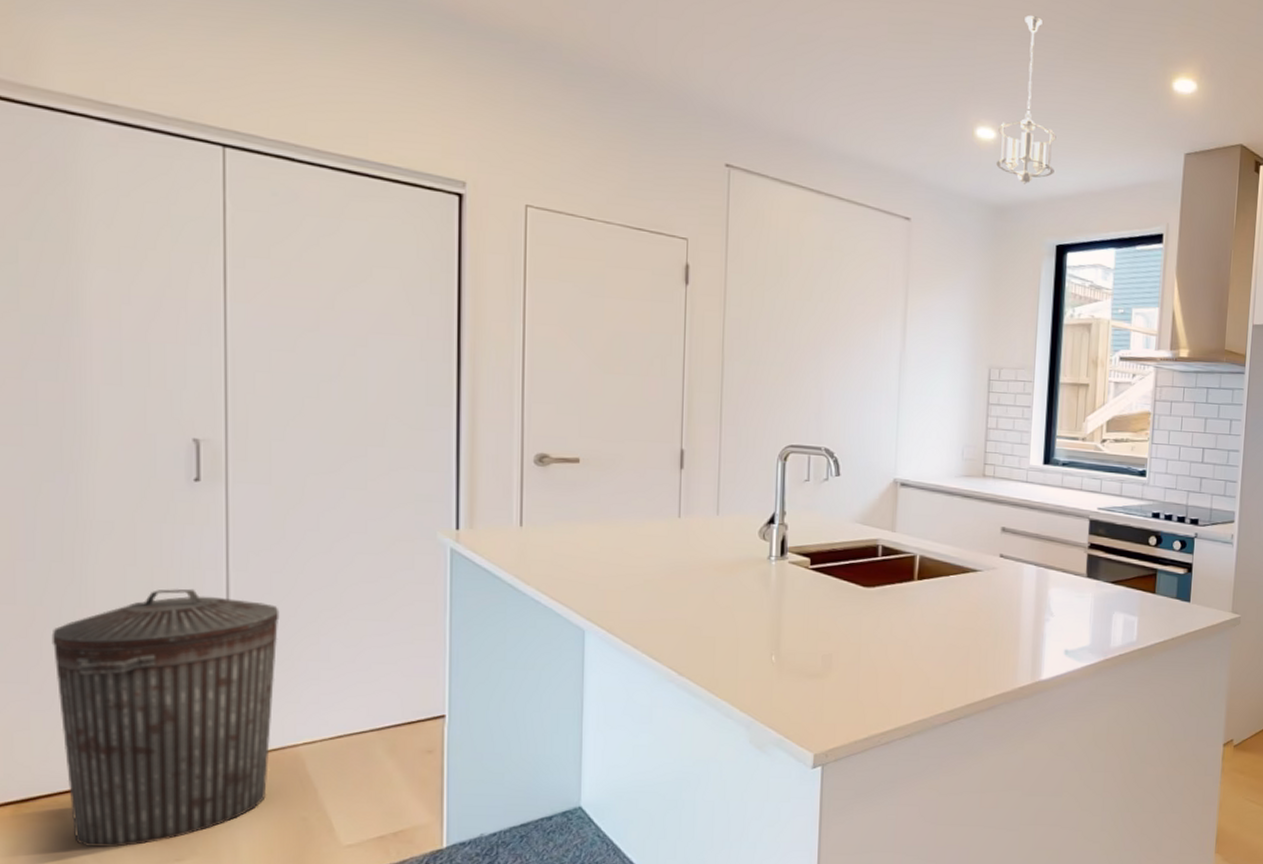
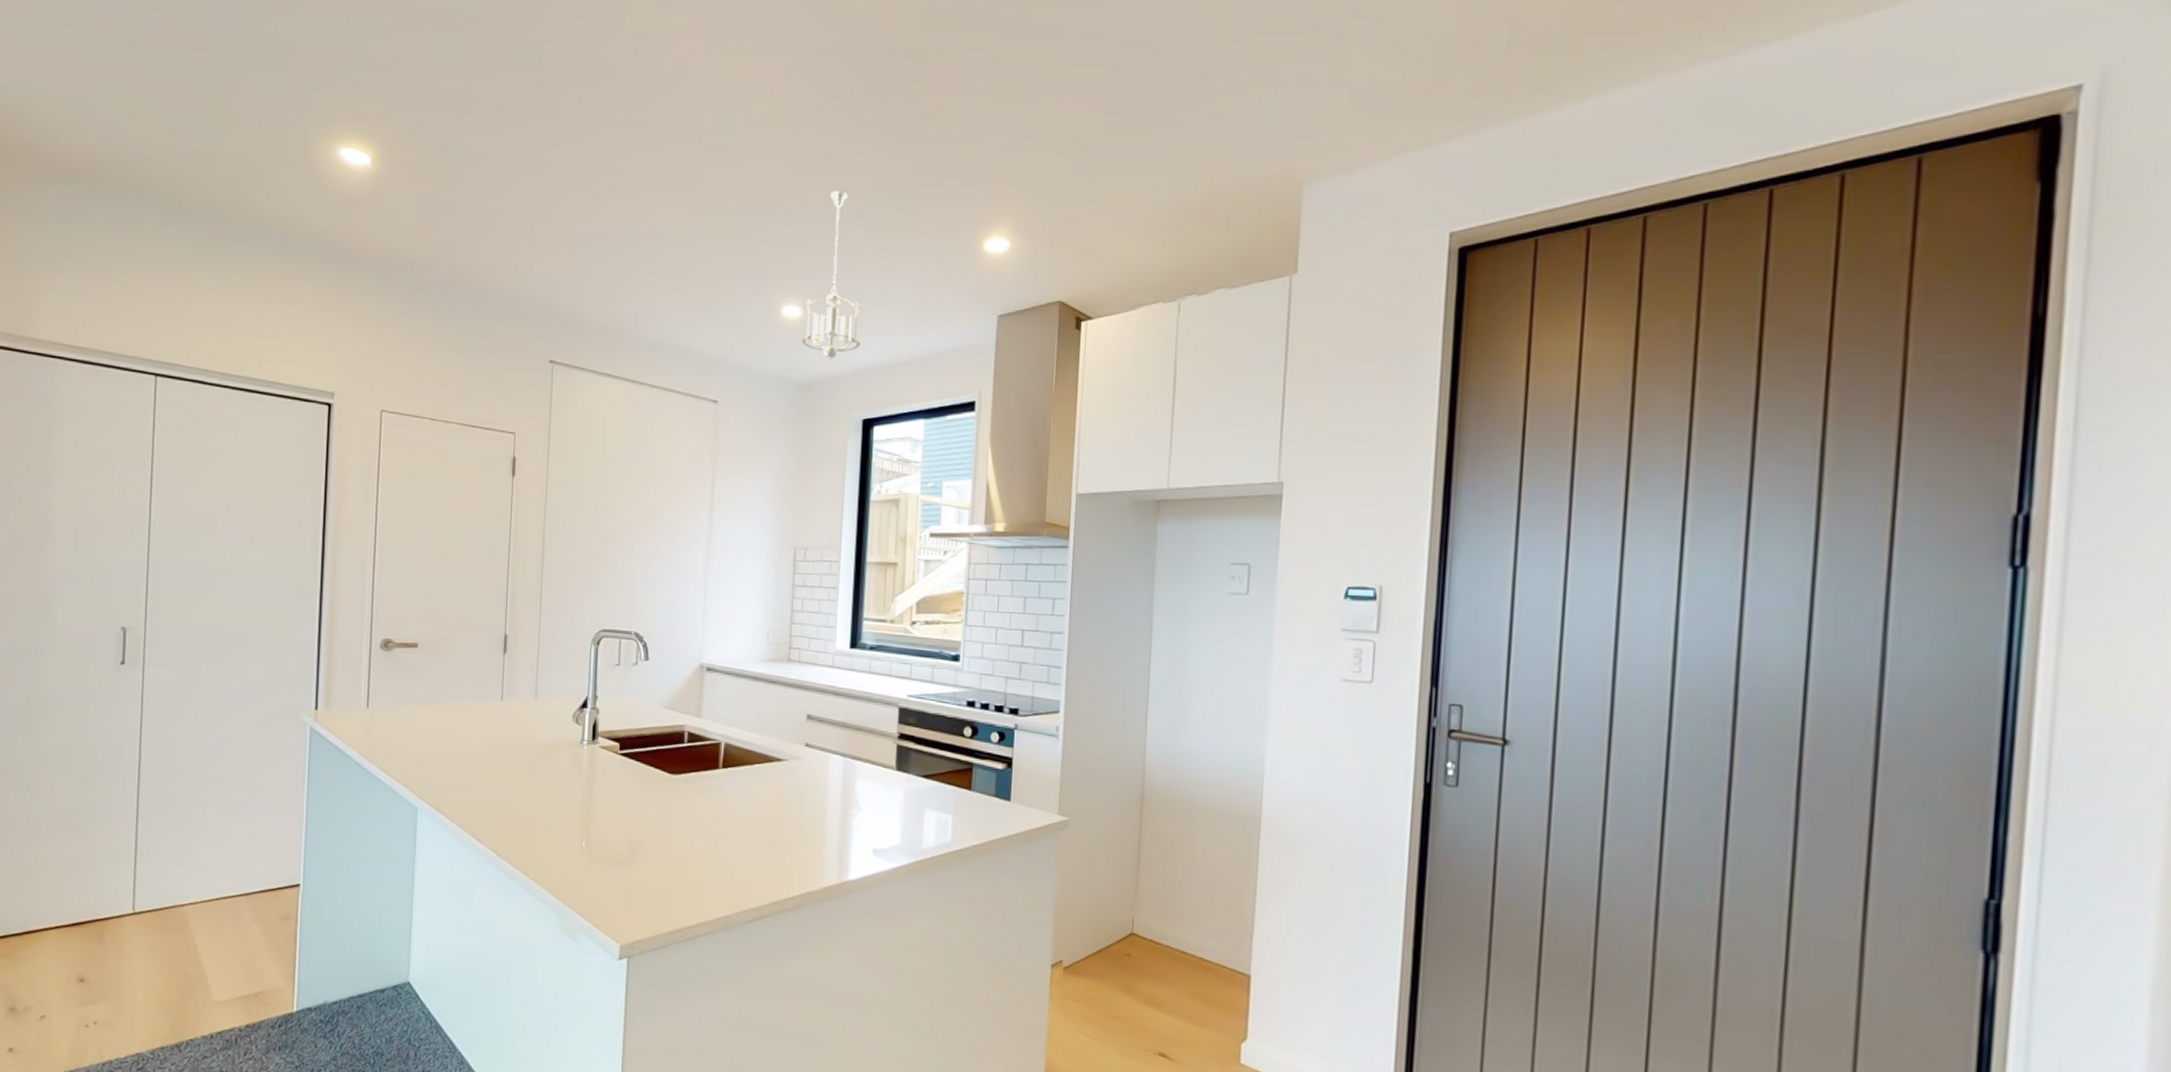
trash can: present [51,588,280,847] -> none [14,758,177,987]

